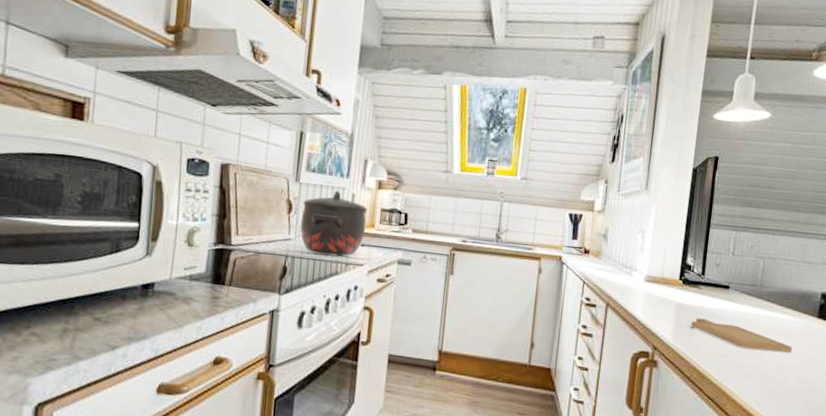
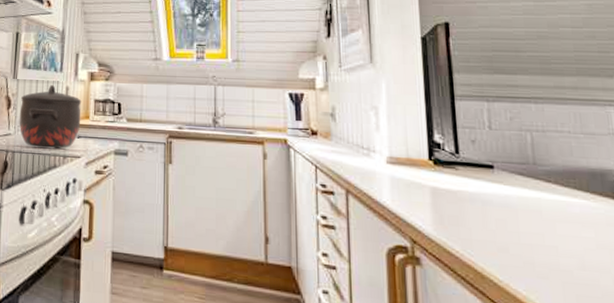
chopping board: present [691,318,792,353] -> none [454,204,596,246]

